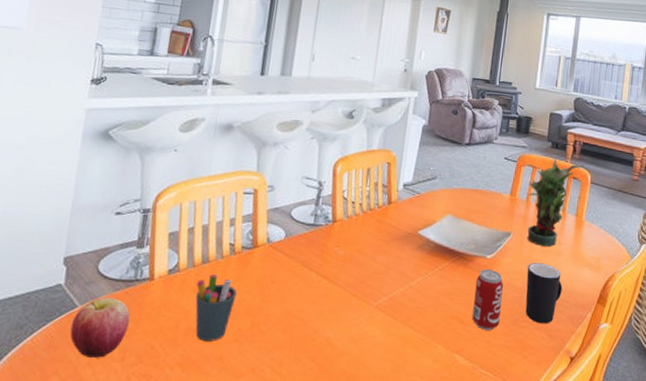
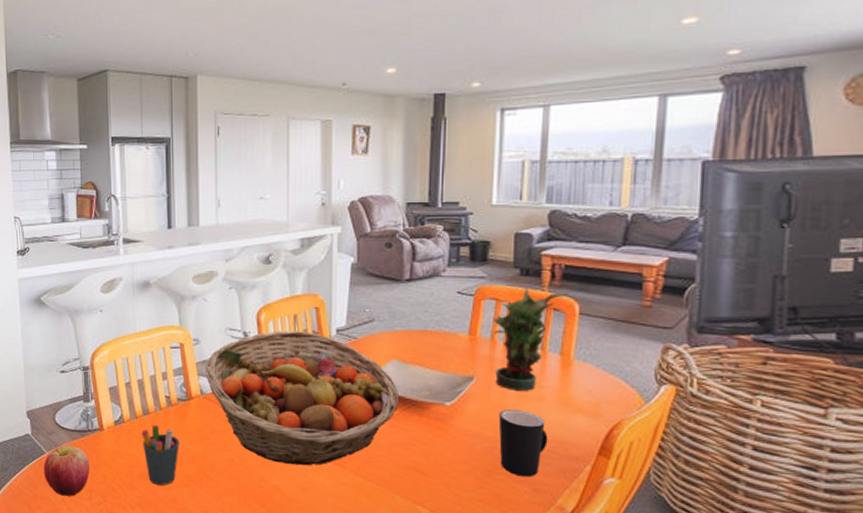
fruit basket: none [275,182,450,317] -> present [205,331,398,466]
beverage can: present [472,268,503,330] -> none [434,416,469,482]

